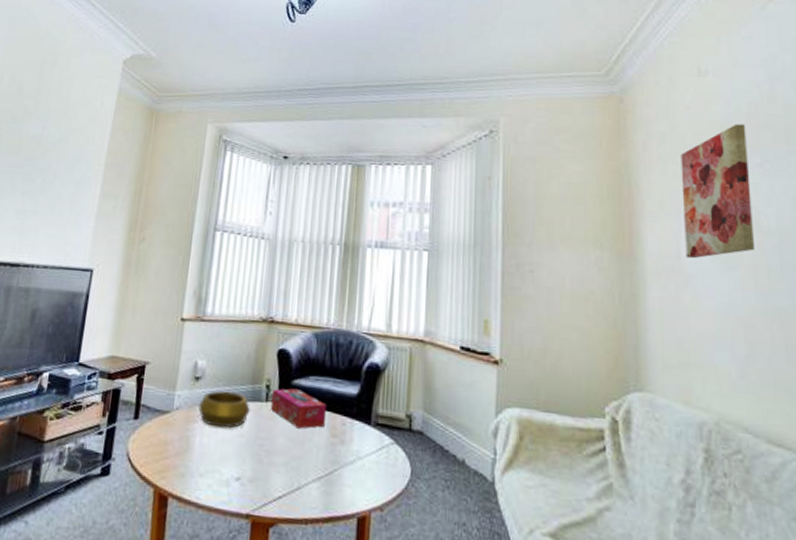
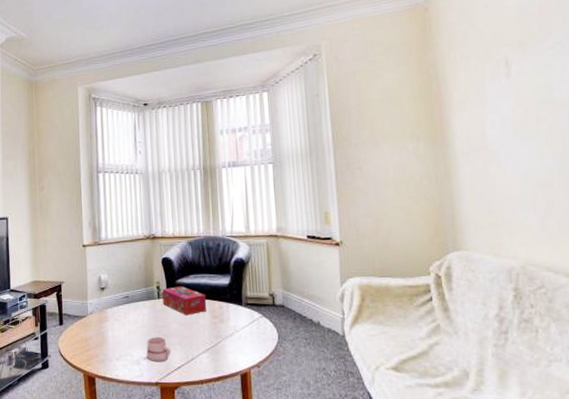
decorative bowl: present [198,390,250,429] -> none [107,295,147,323]
mug: none [239,451,272,488] -> present [146,336,171,362]
wall art: present [680,123,754,259] -> none [481,13,550,137]

